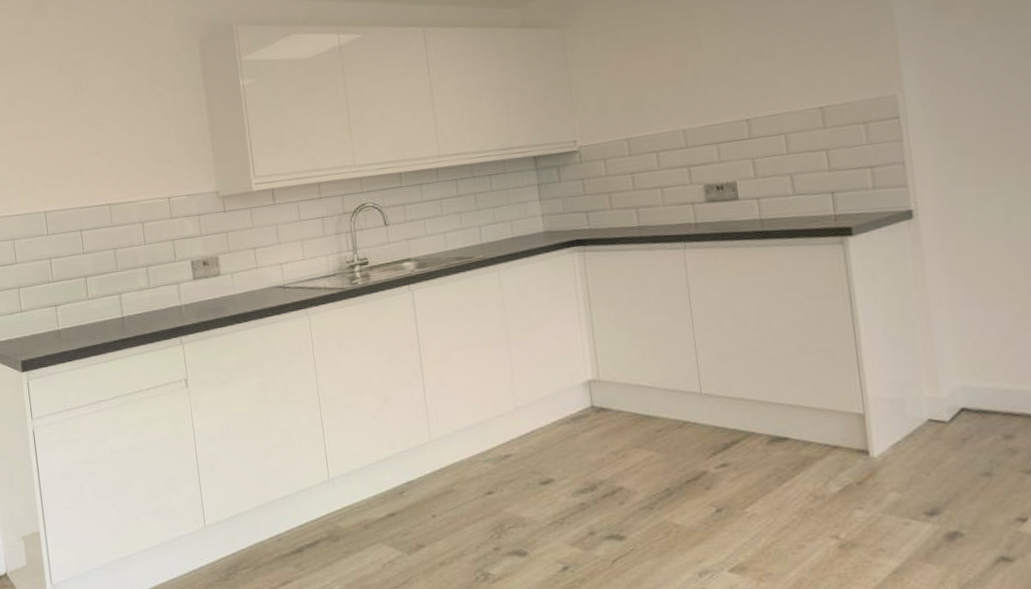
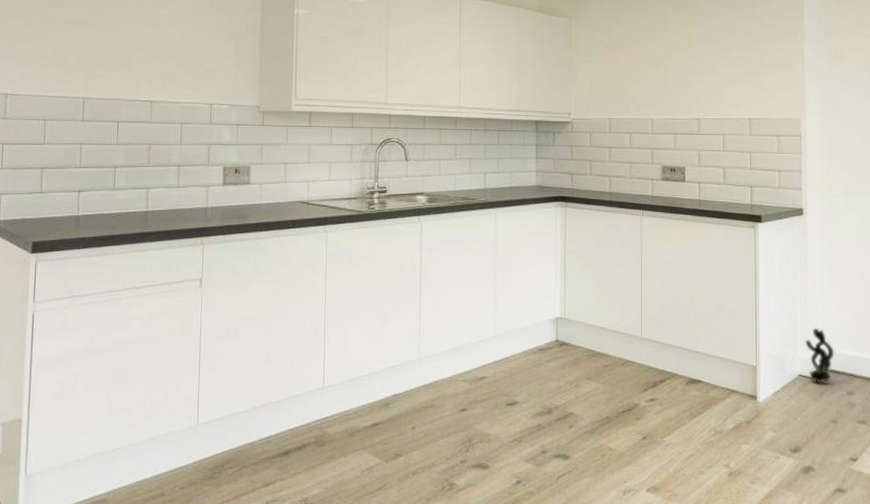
decorative plant: none [934,358,979,428] -> present [806,328,834,384]

